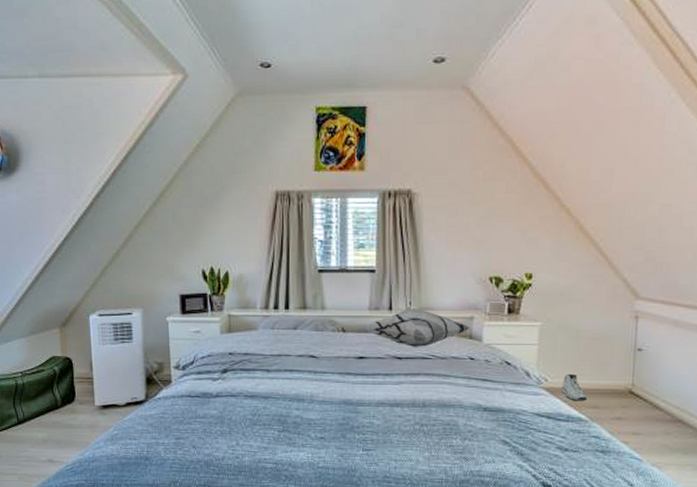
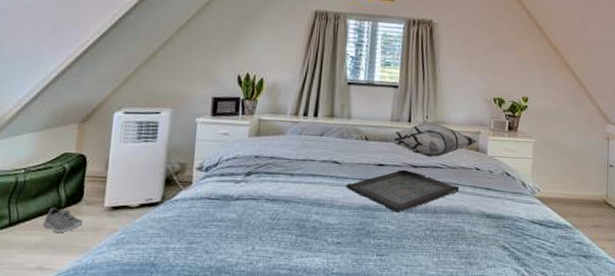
sneaker: none [46,407,80,430] -> present [43,207,84,234]
serving tray: none [325,363,451,407] -> present [346,170,460,213]
sneaker: present [561,373,588,402] -> none [551,185,572,210]

